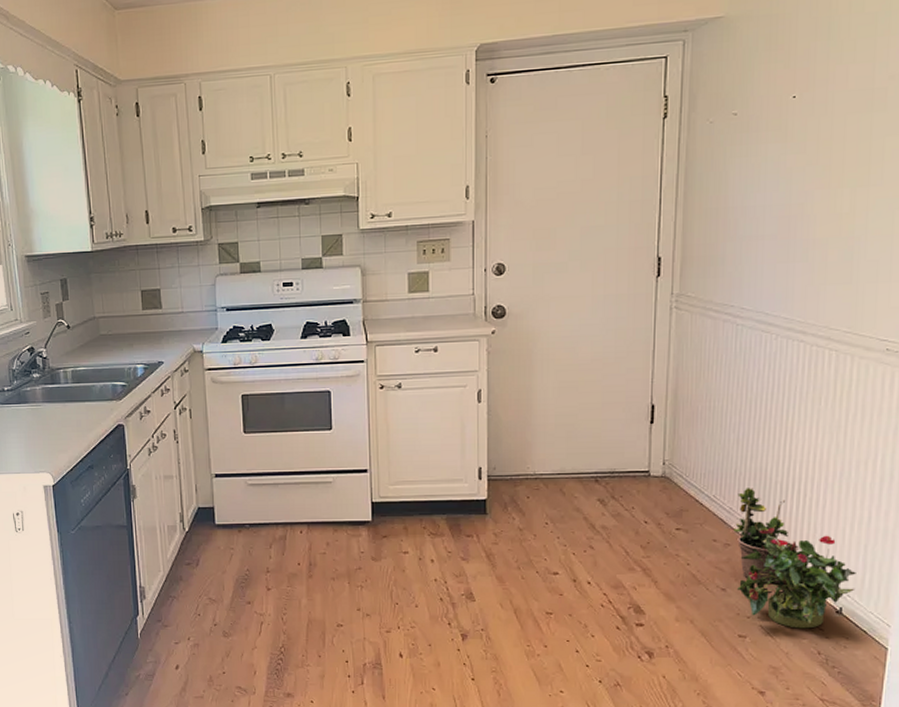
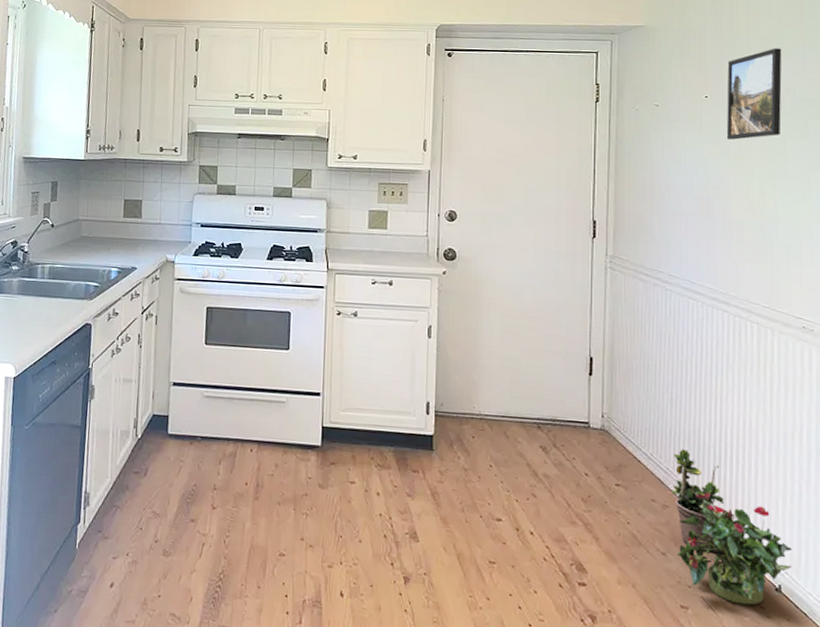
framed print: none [815,25,889,146] -> present [726,48,782,140]

